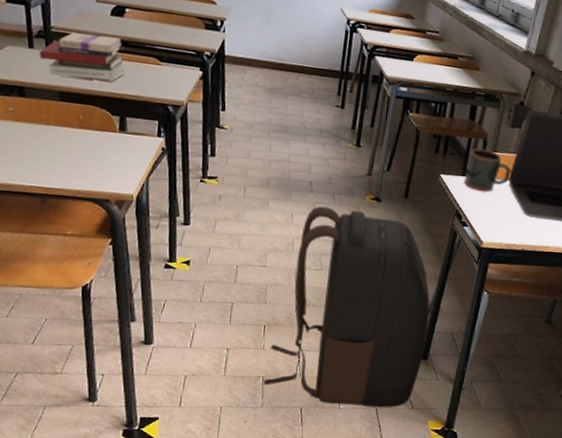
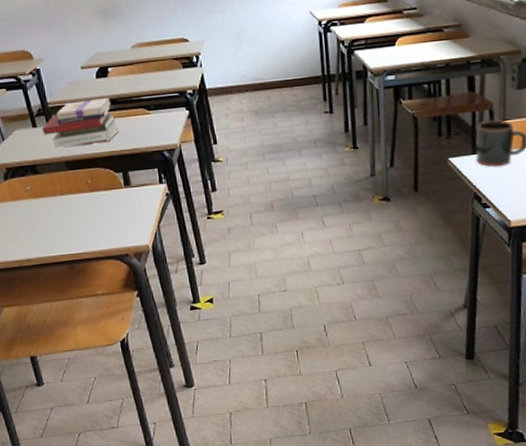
backpack: present [263,206,430,408] -> none [306,214,469,421]

